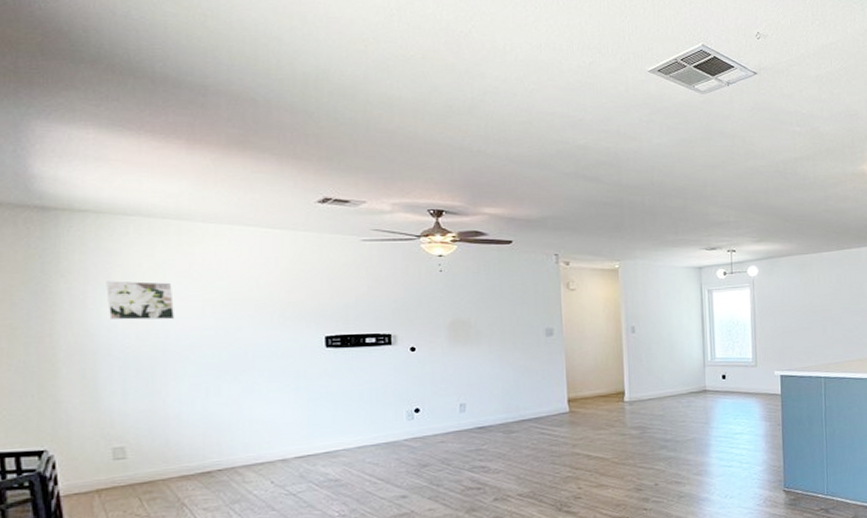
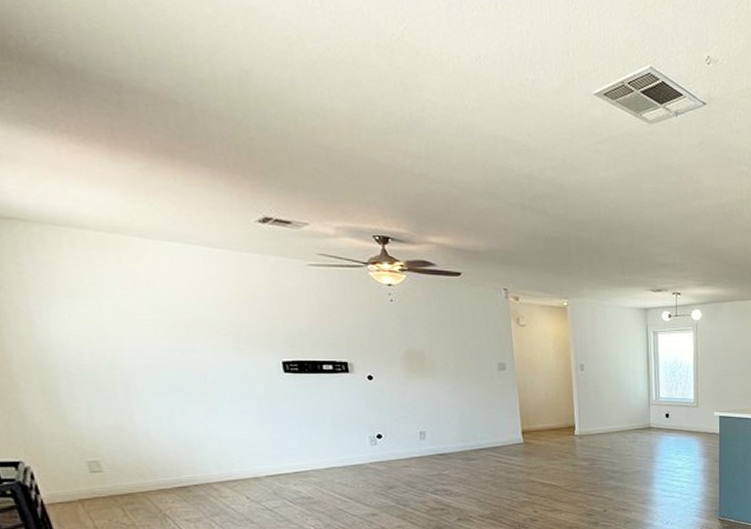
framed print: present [106,281,175,320] -> none [49,295,128,338]

